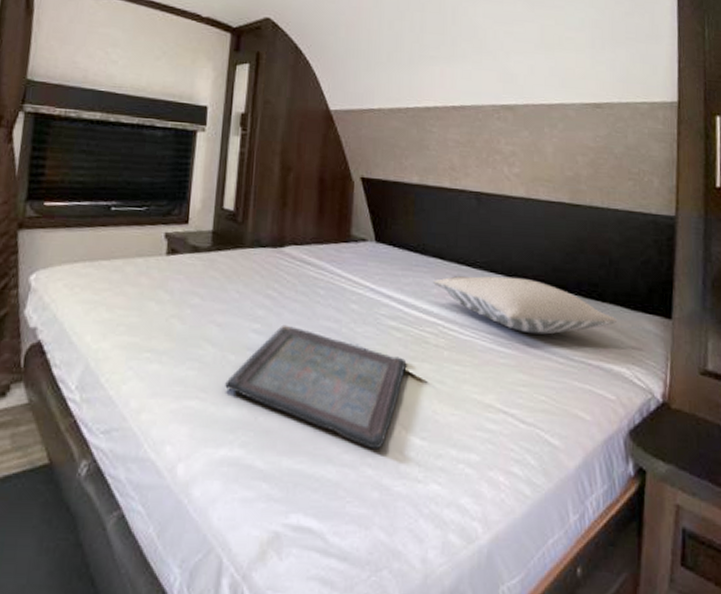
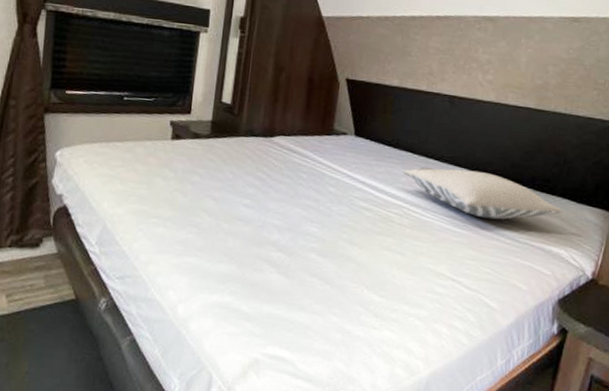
serving tray: present [225,324,407,450] -> none [219,201,374,303]

